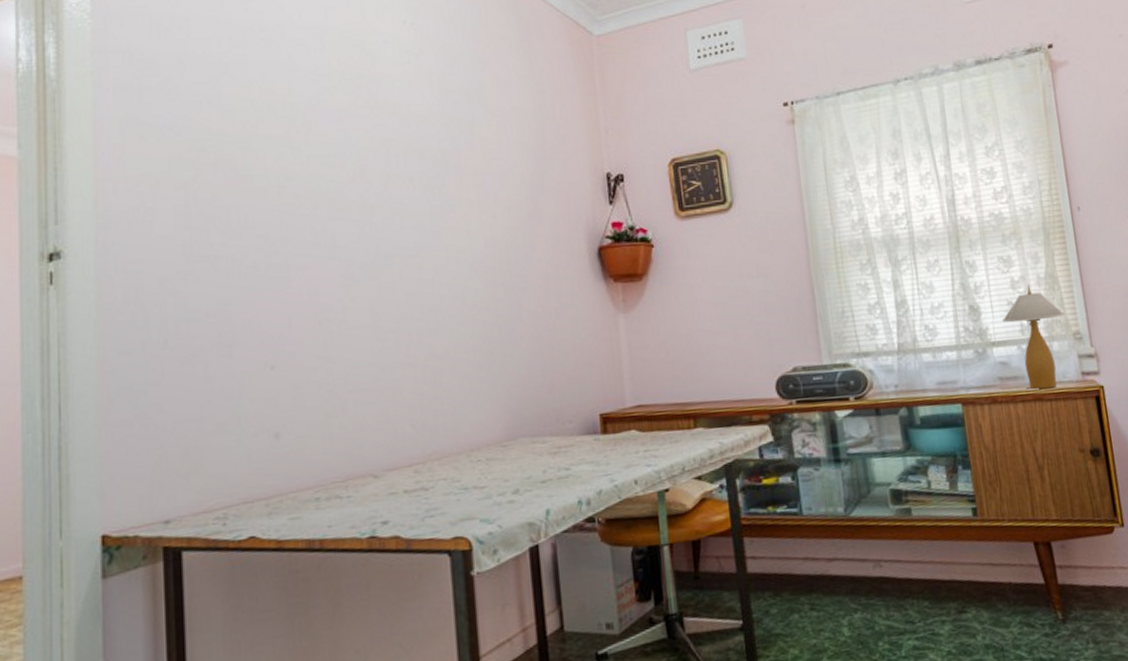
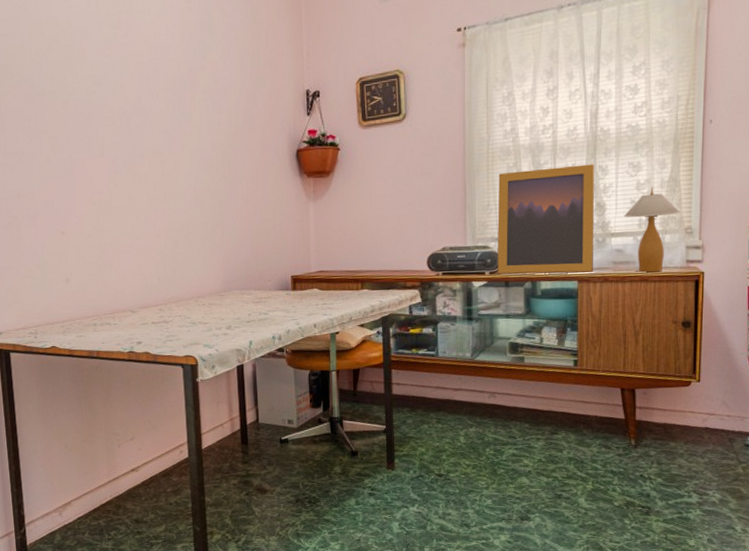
picture frame: none [850,259,978,400] -> present [496,164,594,275]

